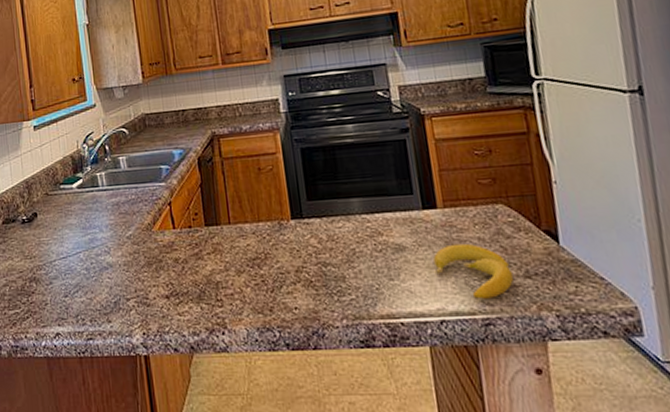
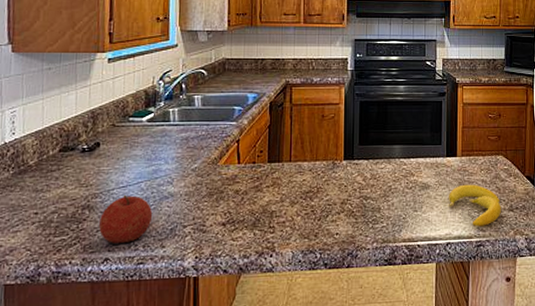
fruit: none [46,266,96,317] -> present [99,194,153,243]

